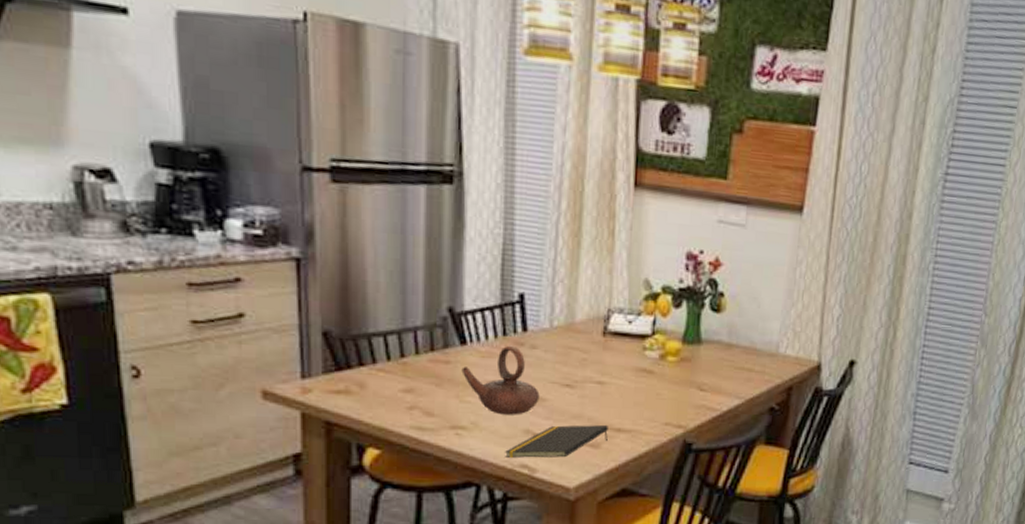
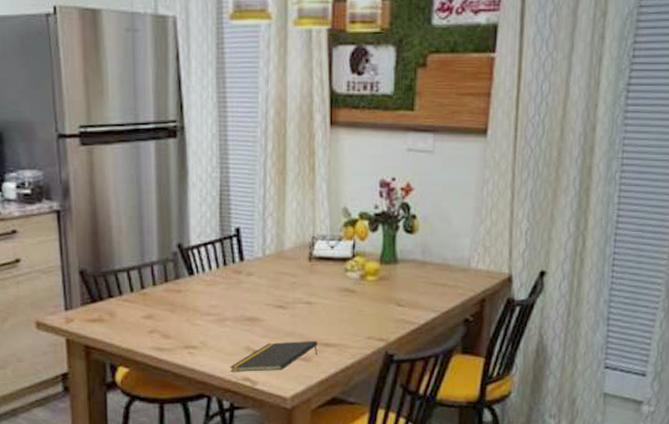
teapot: present [461,345,540,415] -> none [191,273,257,335]

